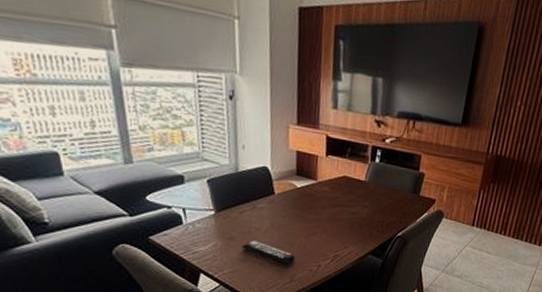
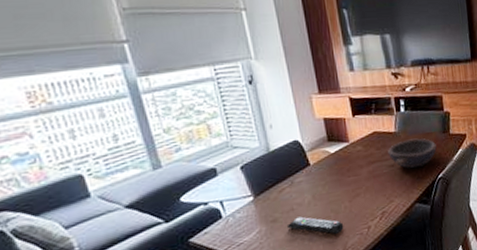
bowl: none [353,191,403,221] -> present [388,138,437,169]

